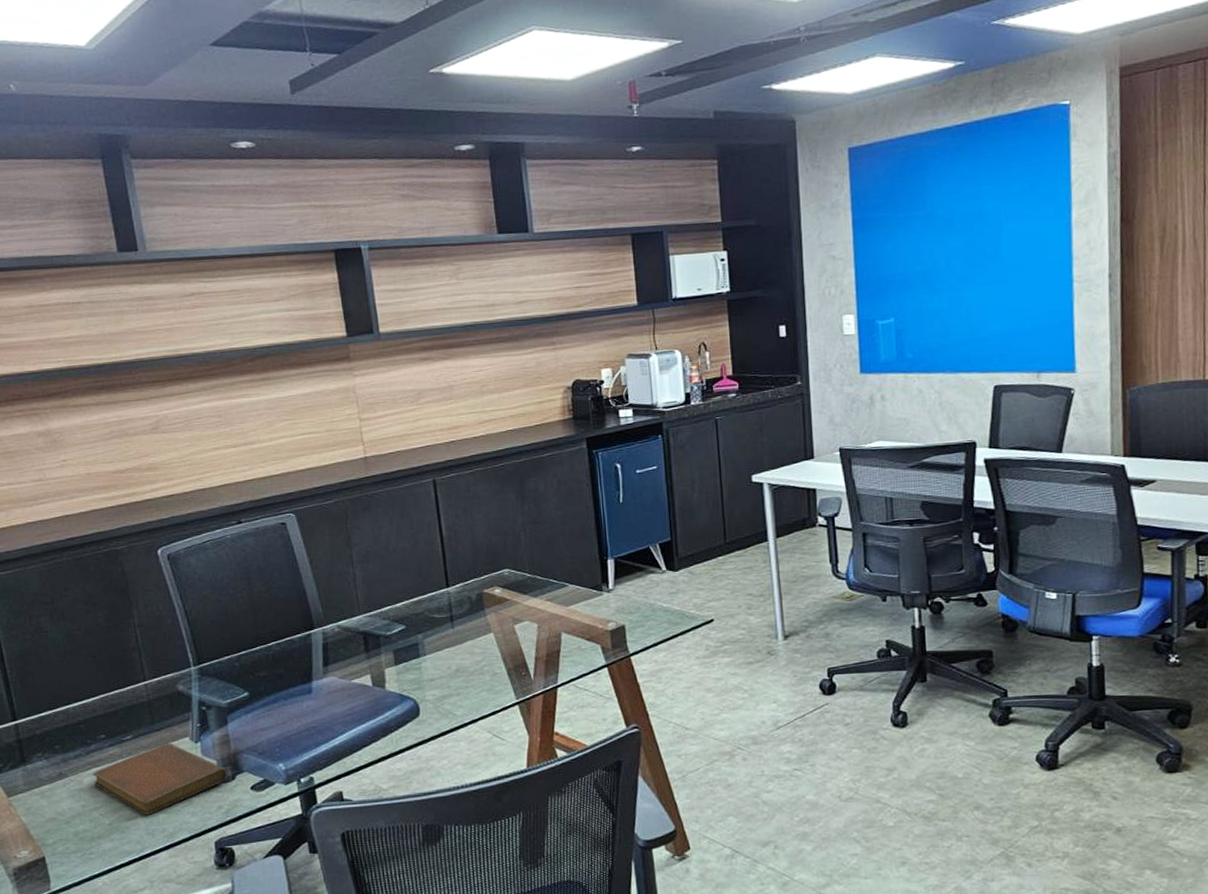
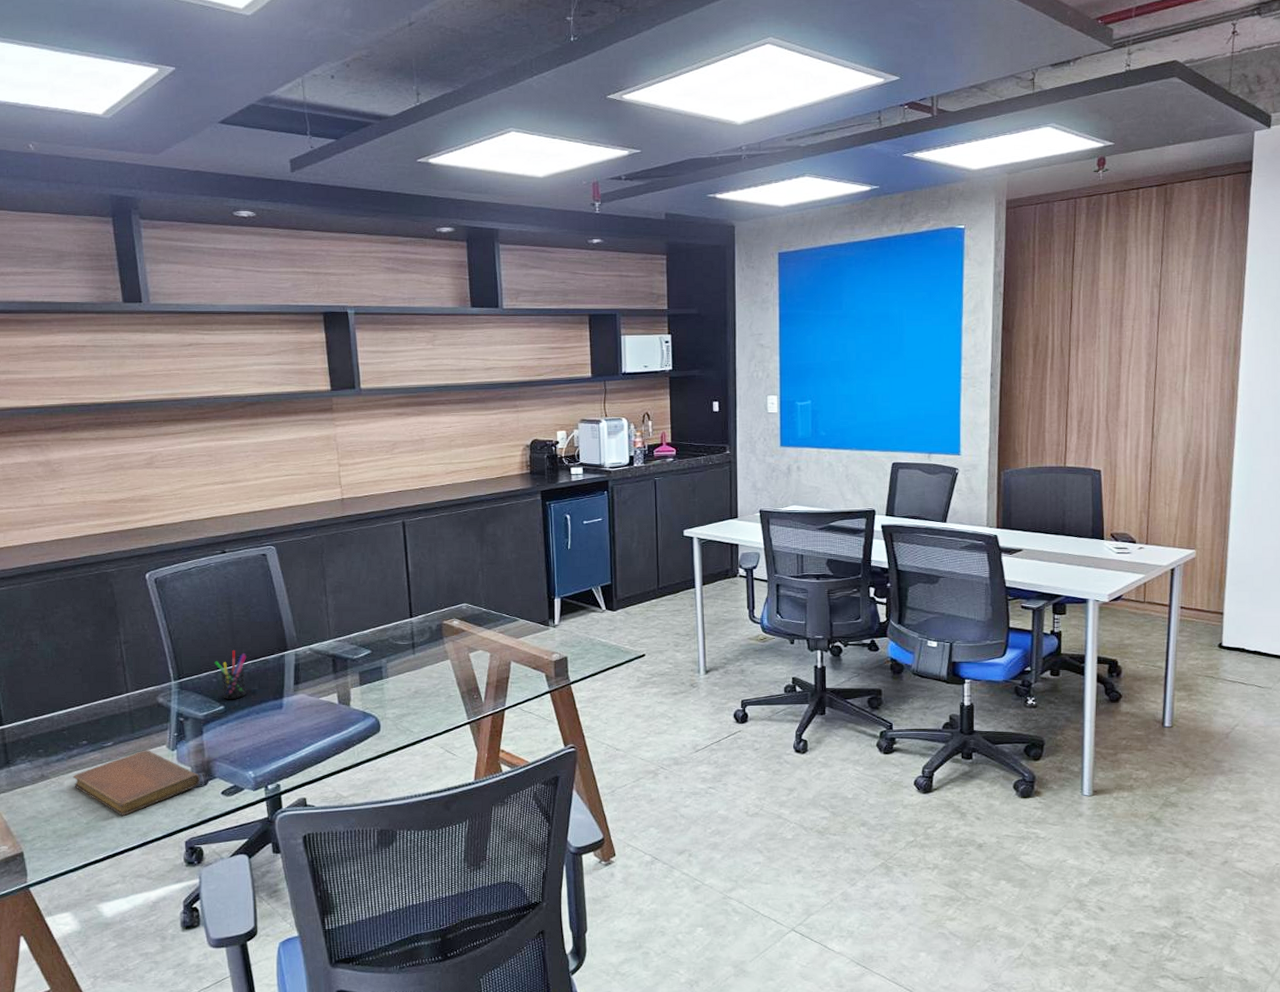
pen holder: none [235,631,272,685] -> present [214,650,247,699]

